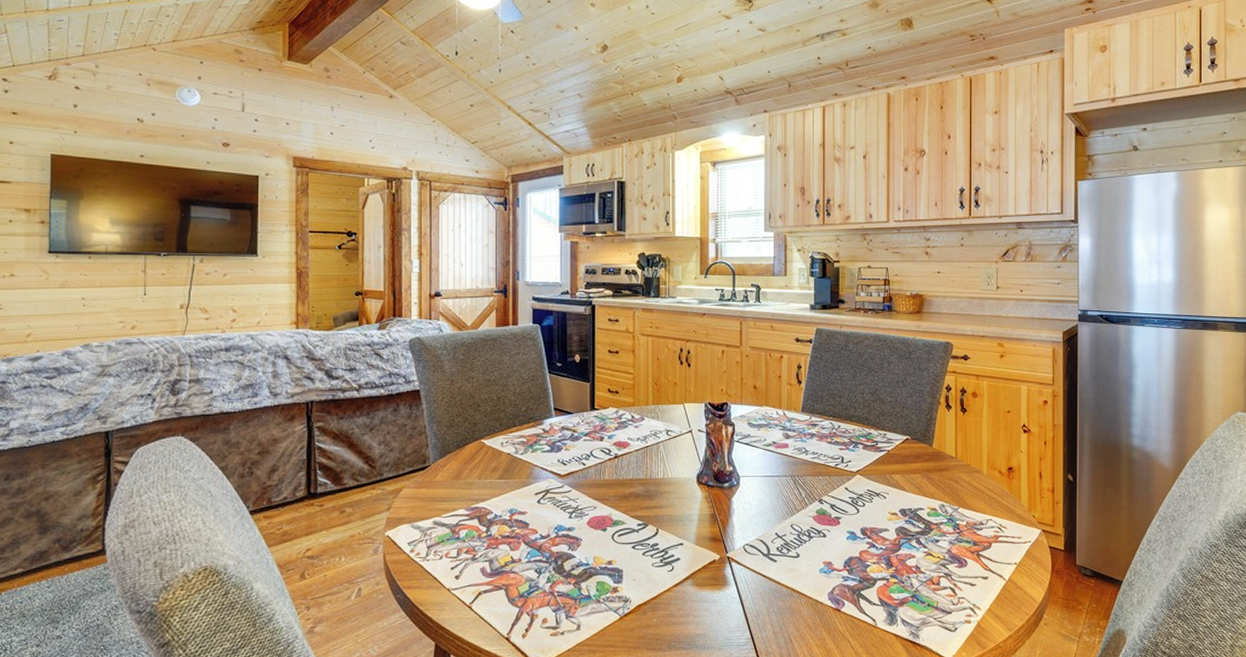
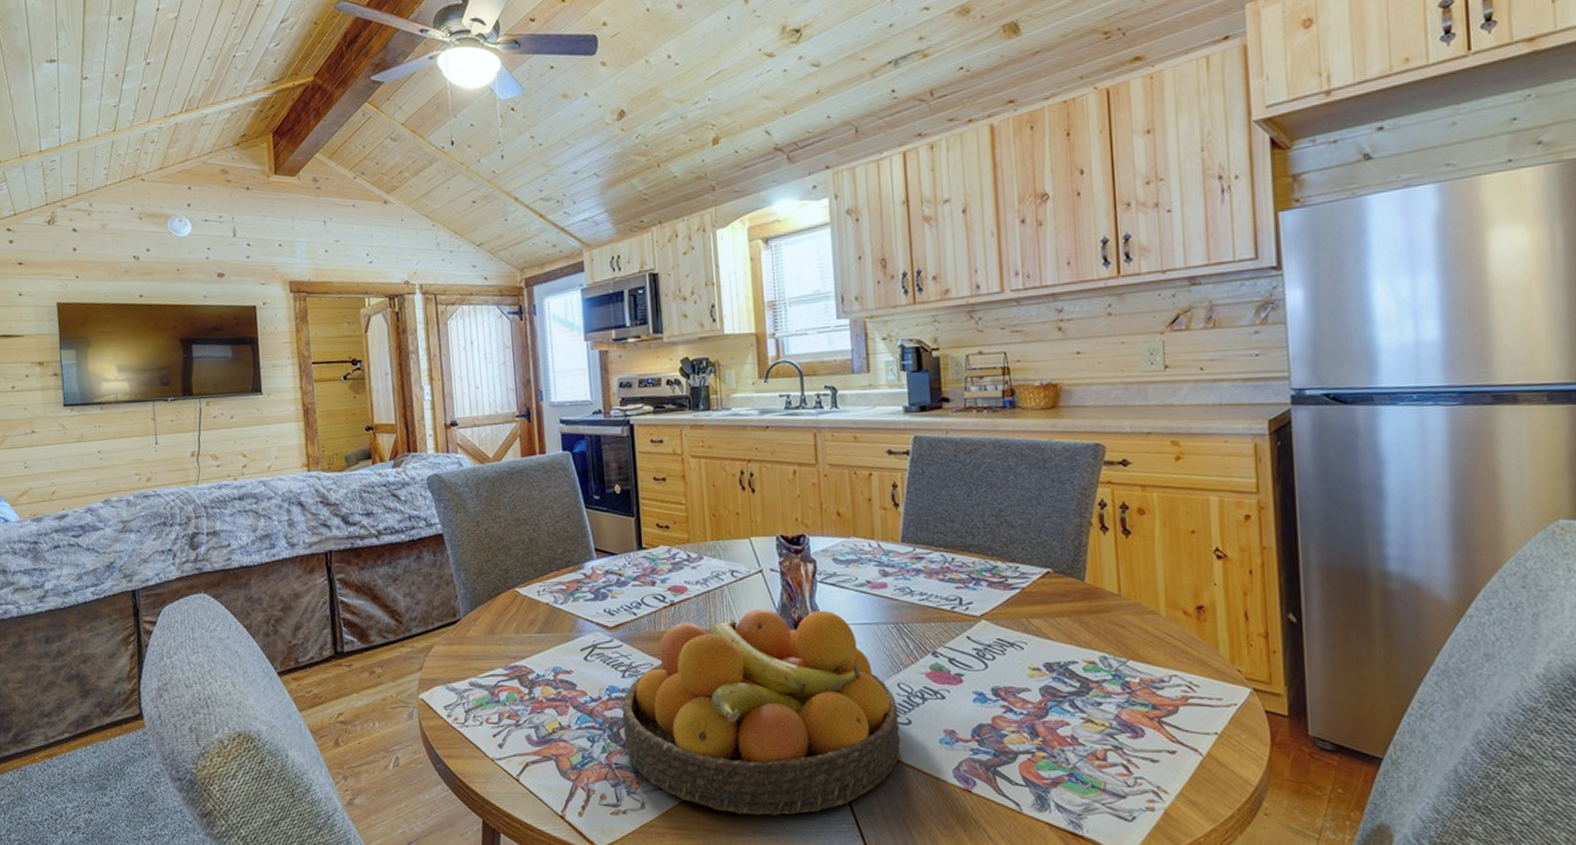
fruit bowl: none [566,462,790,634] -> present [622,608,900,816]

